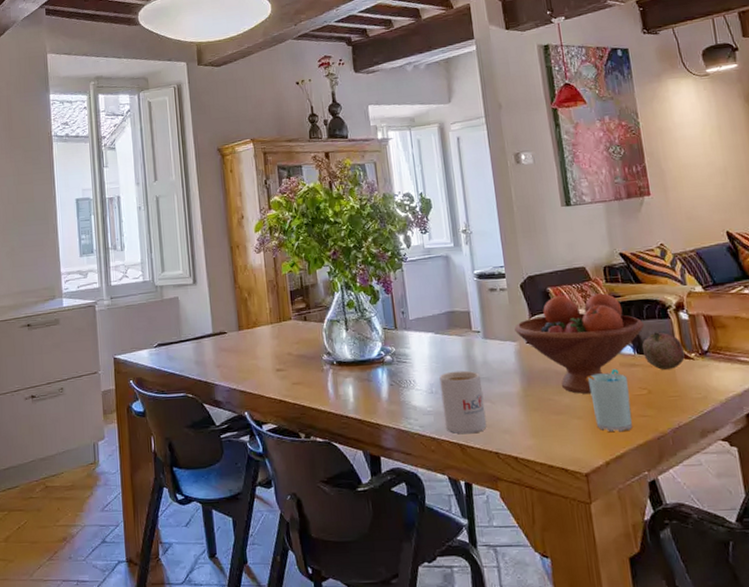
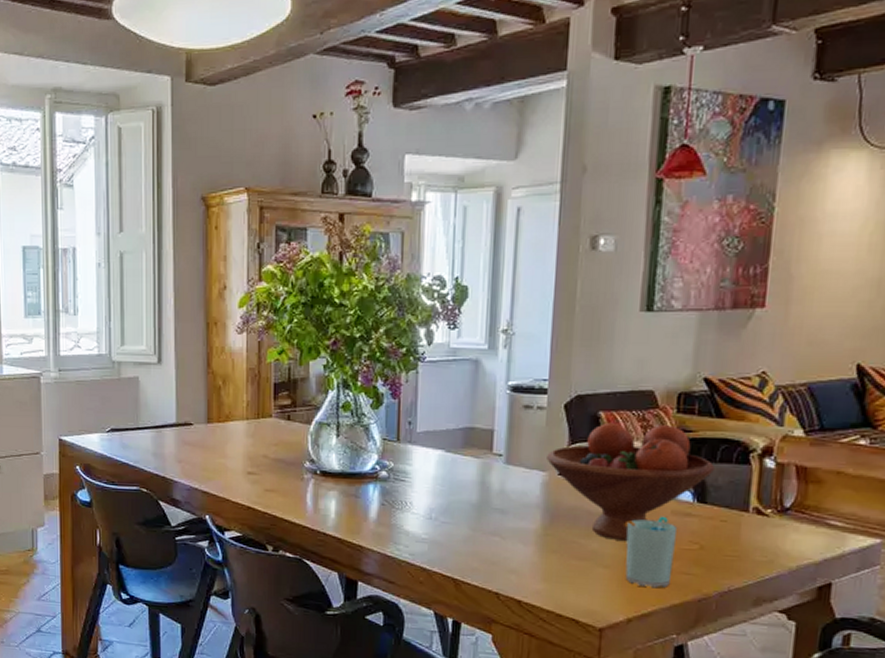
mug: present [439,370,487,434] -> none [440,497,494,569]
fruit: present [642,332,685,370] -> none [705,479,759,524]

